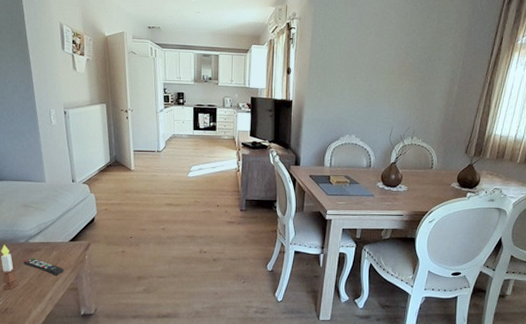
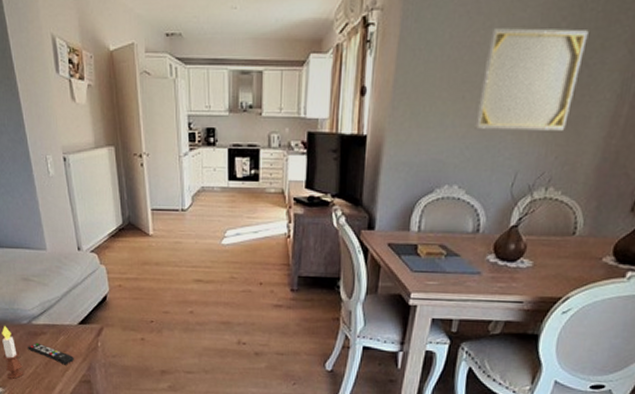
wall art: none [364,35,429,101] -> present [475,28,589,131]

